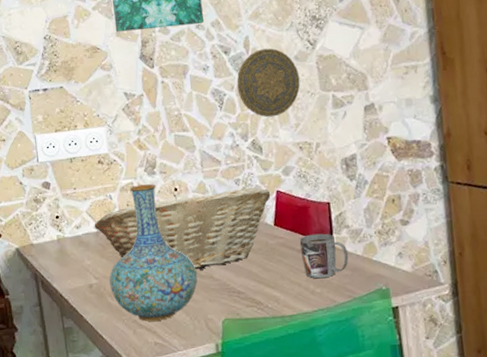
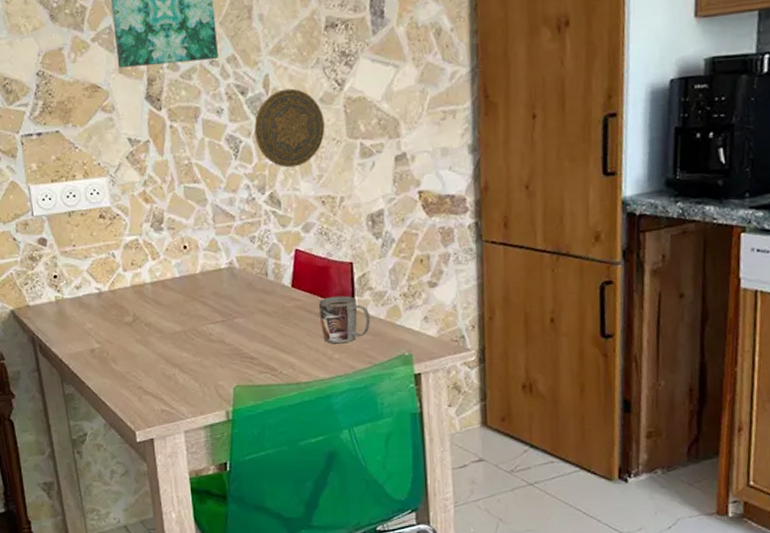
fruit basket: present [94,187,271,270] -> none [95,245,289,334]
vase: present [109,184,198,321] -> none [113,241,208,388]

